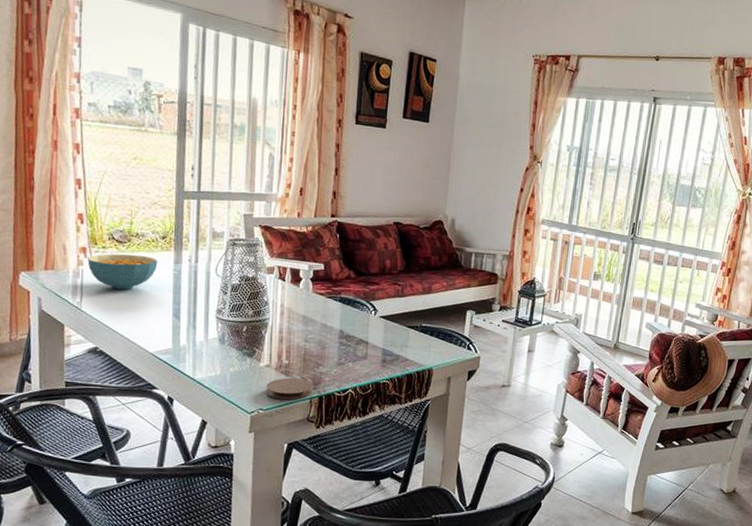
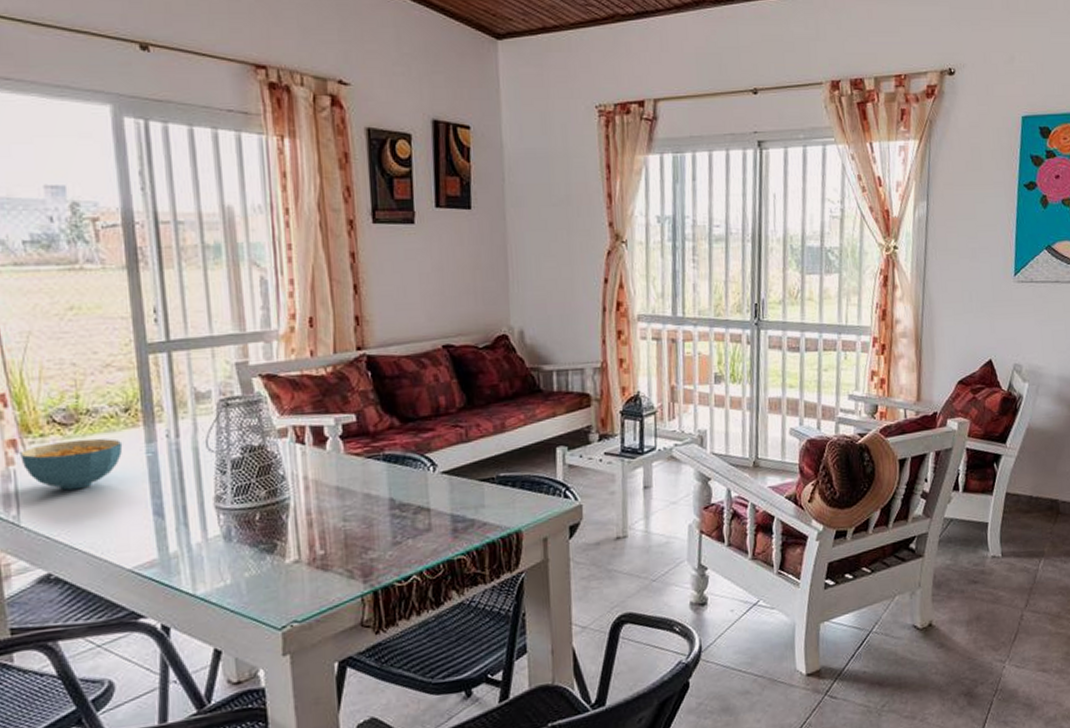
coaster: present [265,377,312,400] -> none [297,571,362,604]

